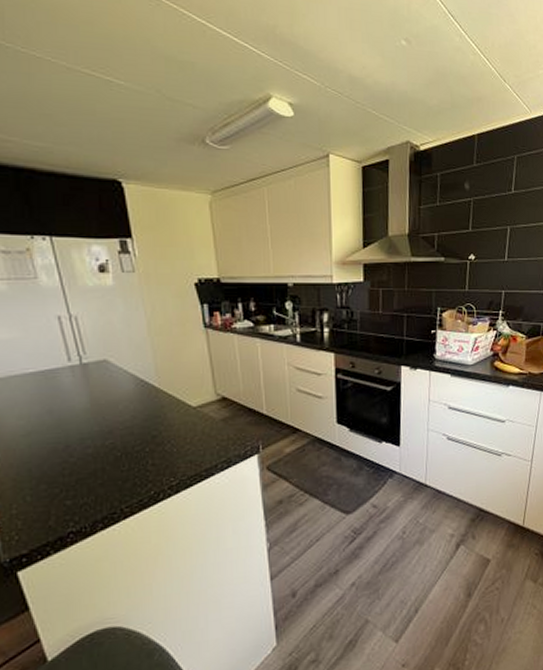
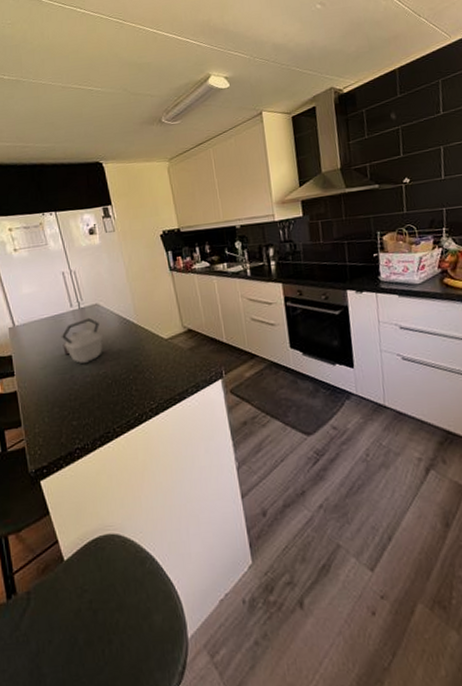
kettle: none [53,376,112,433] -> present [61,317,103,364]

